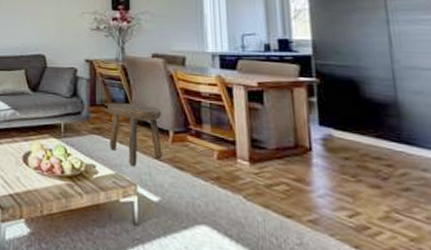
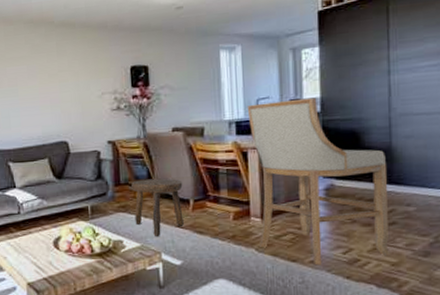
bar stool: none [231,39,408,229] -> present [247,97,391,266]

